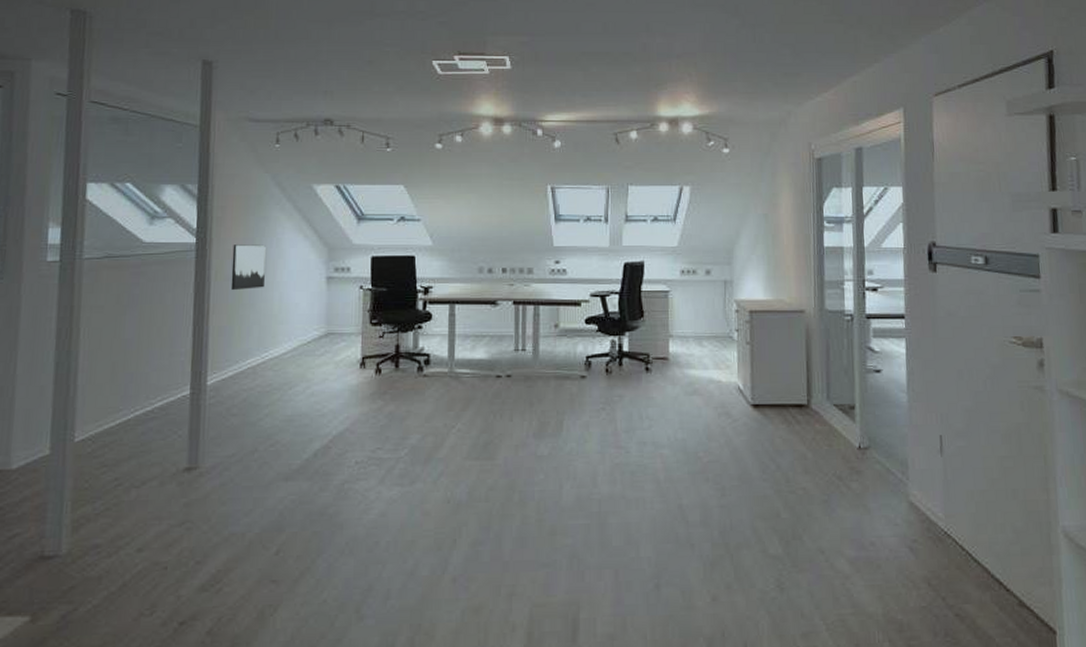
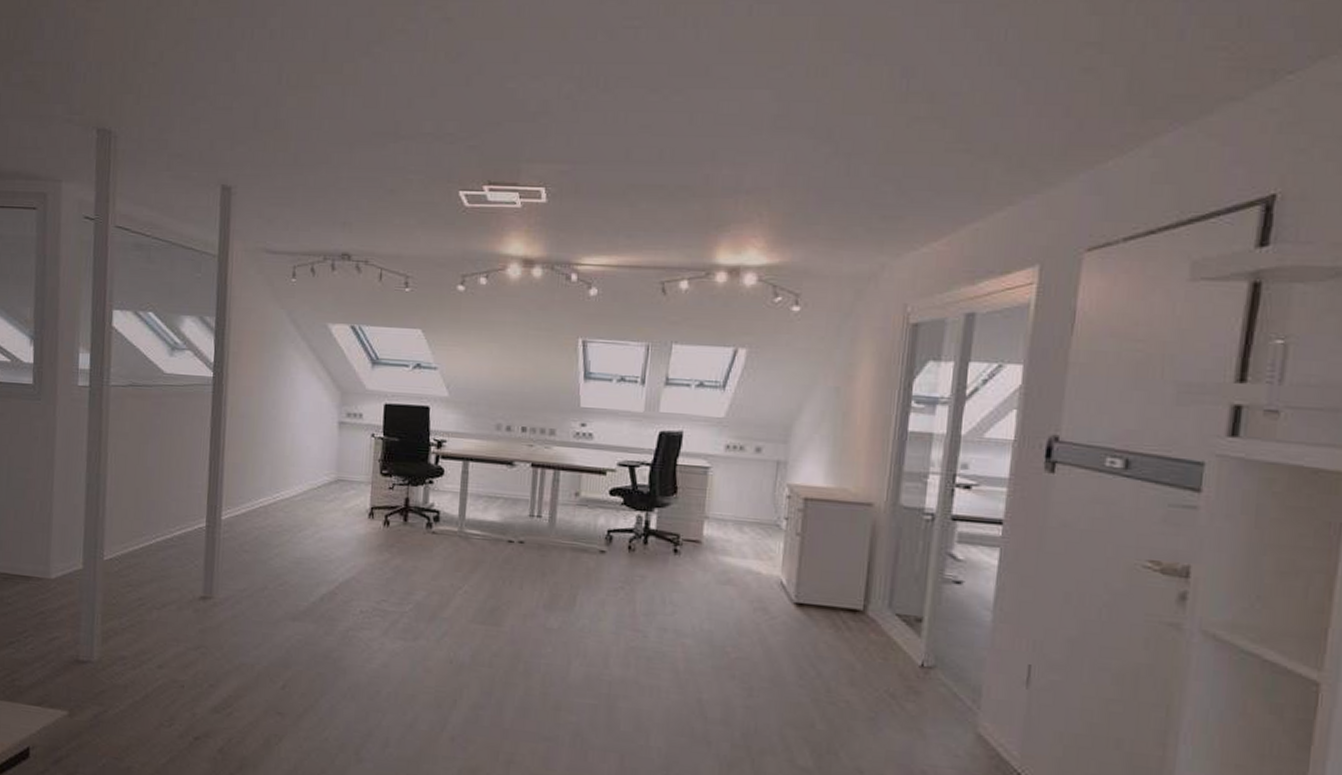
wall art: present [230,244,266,290] -> none [245,381,280,429]

